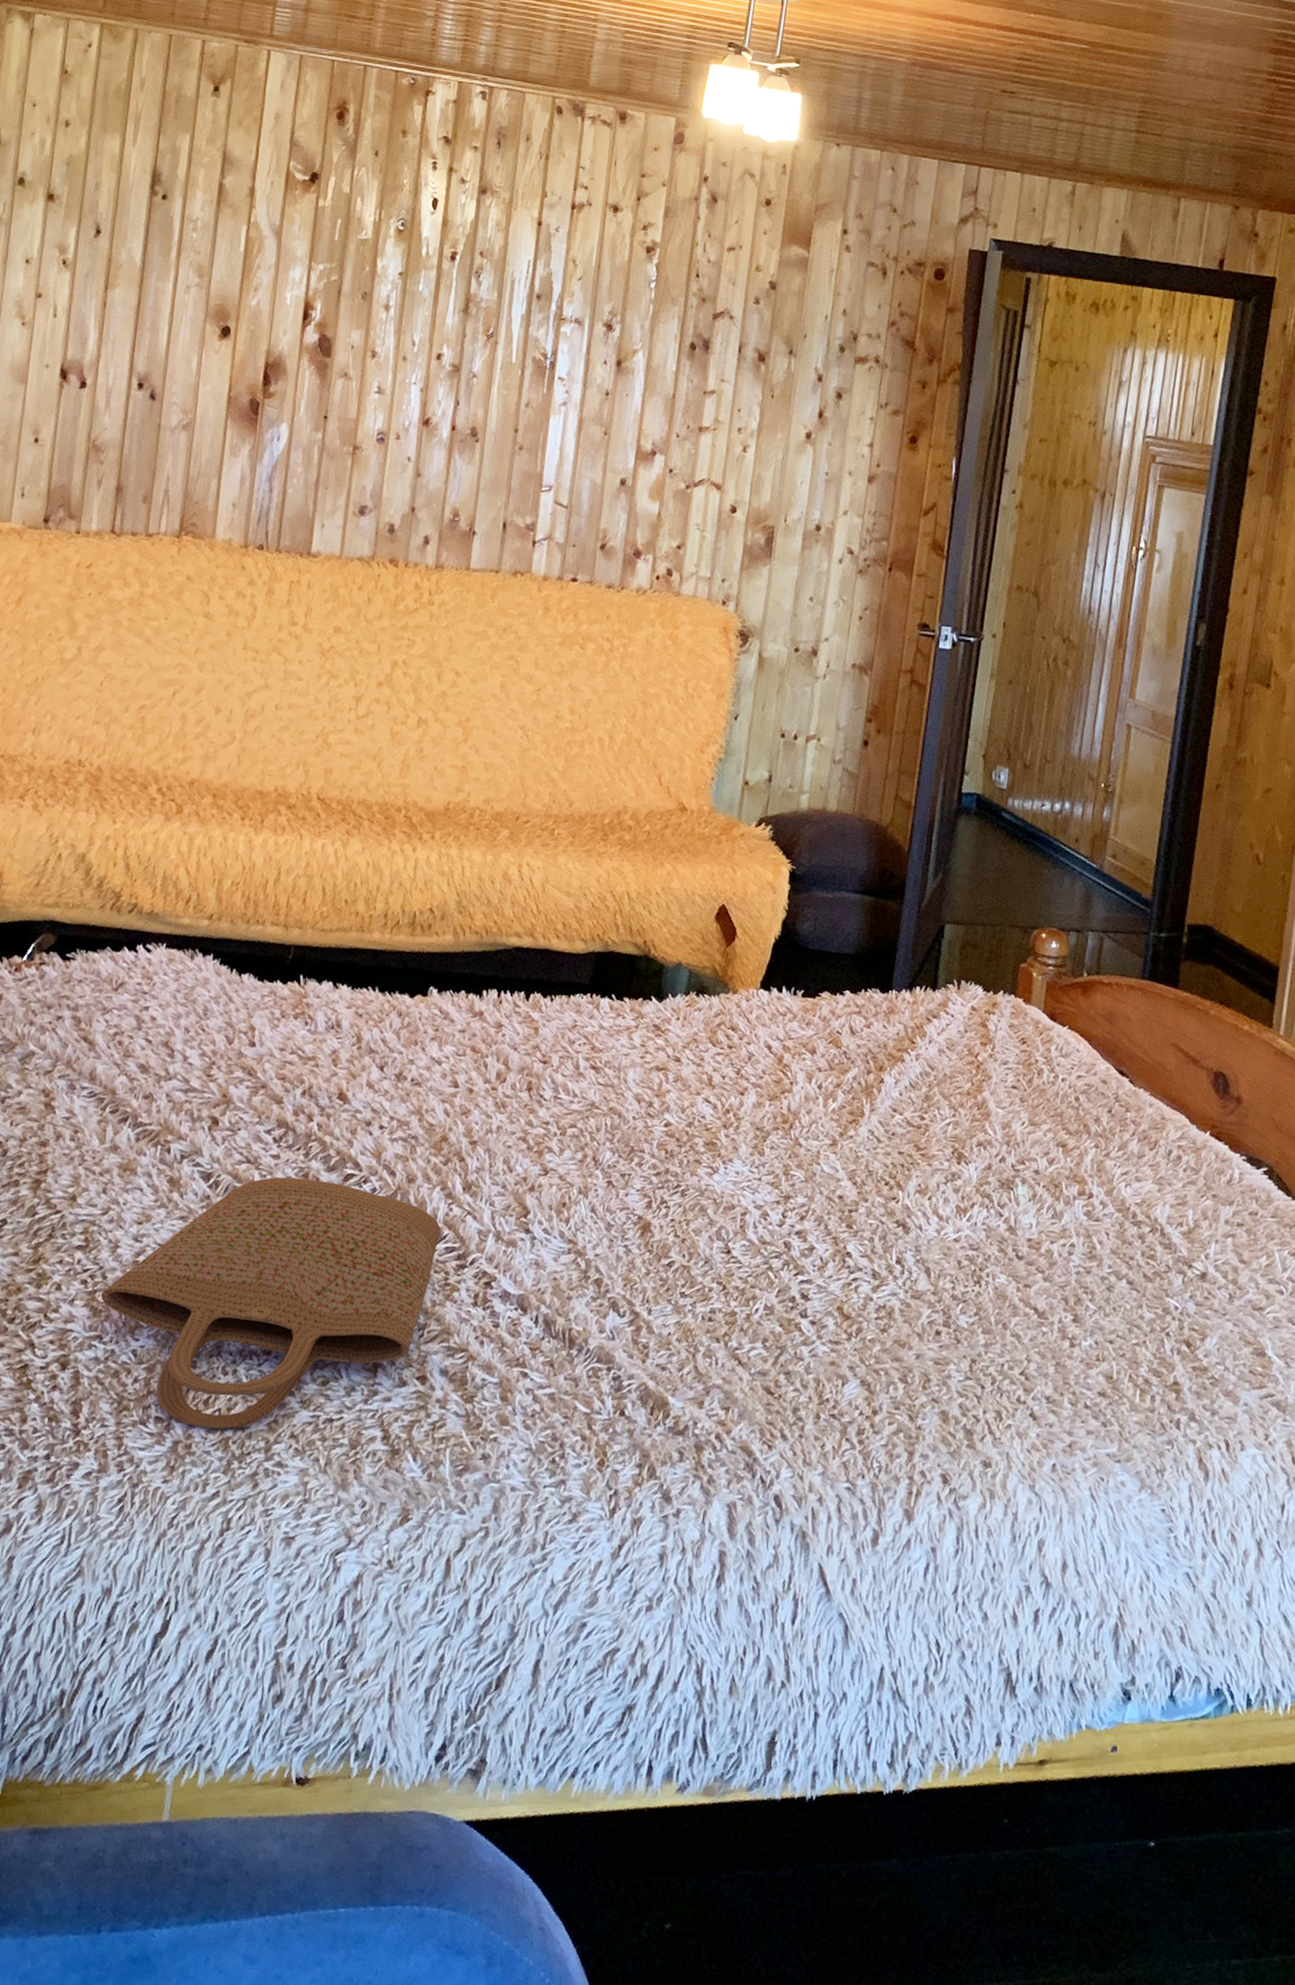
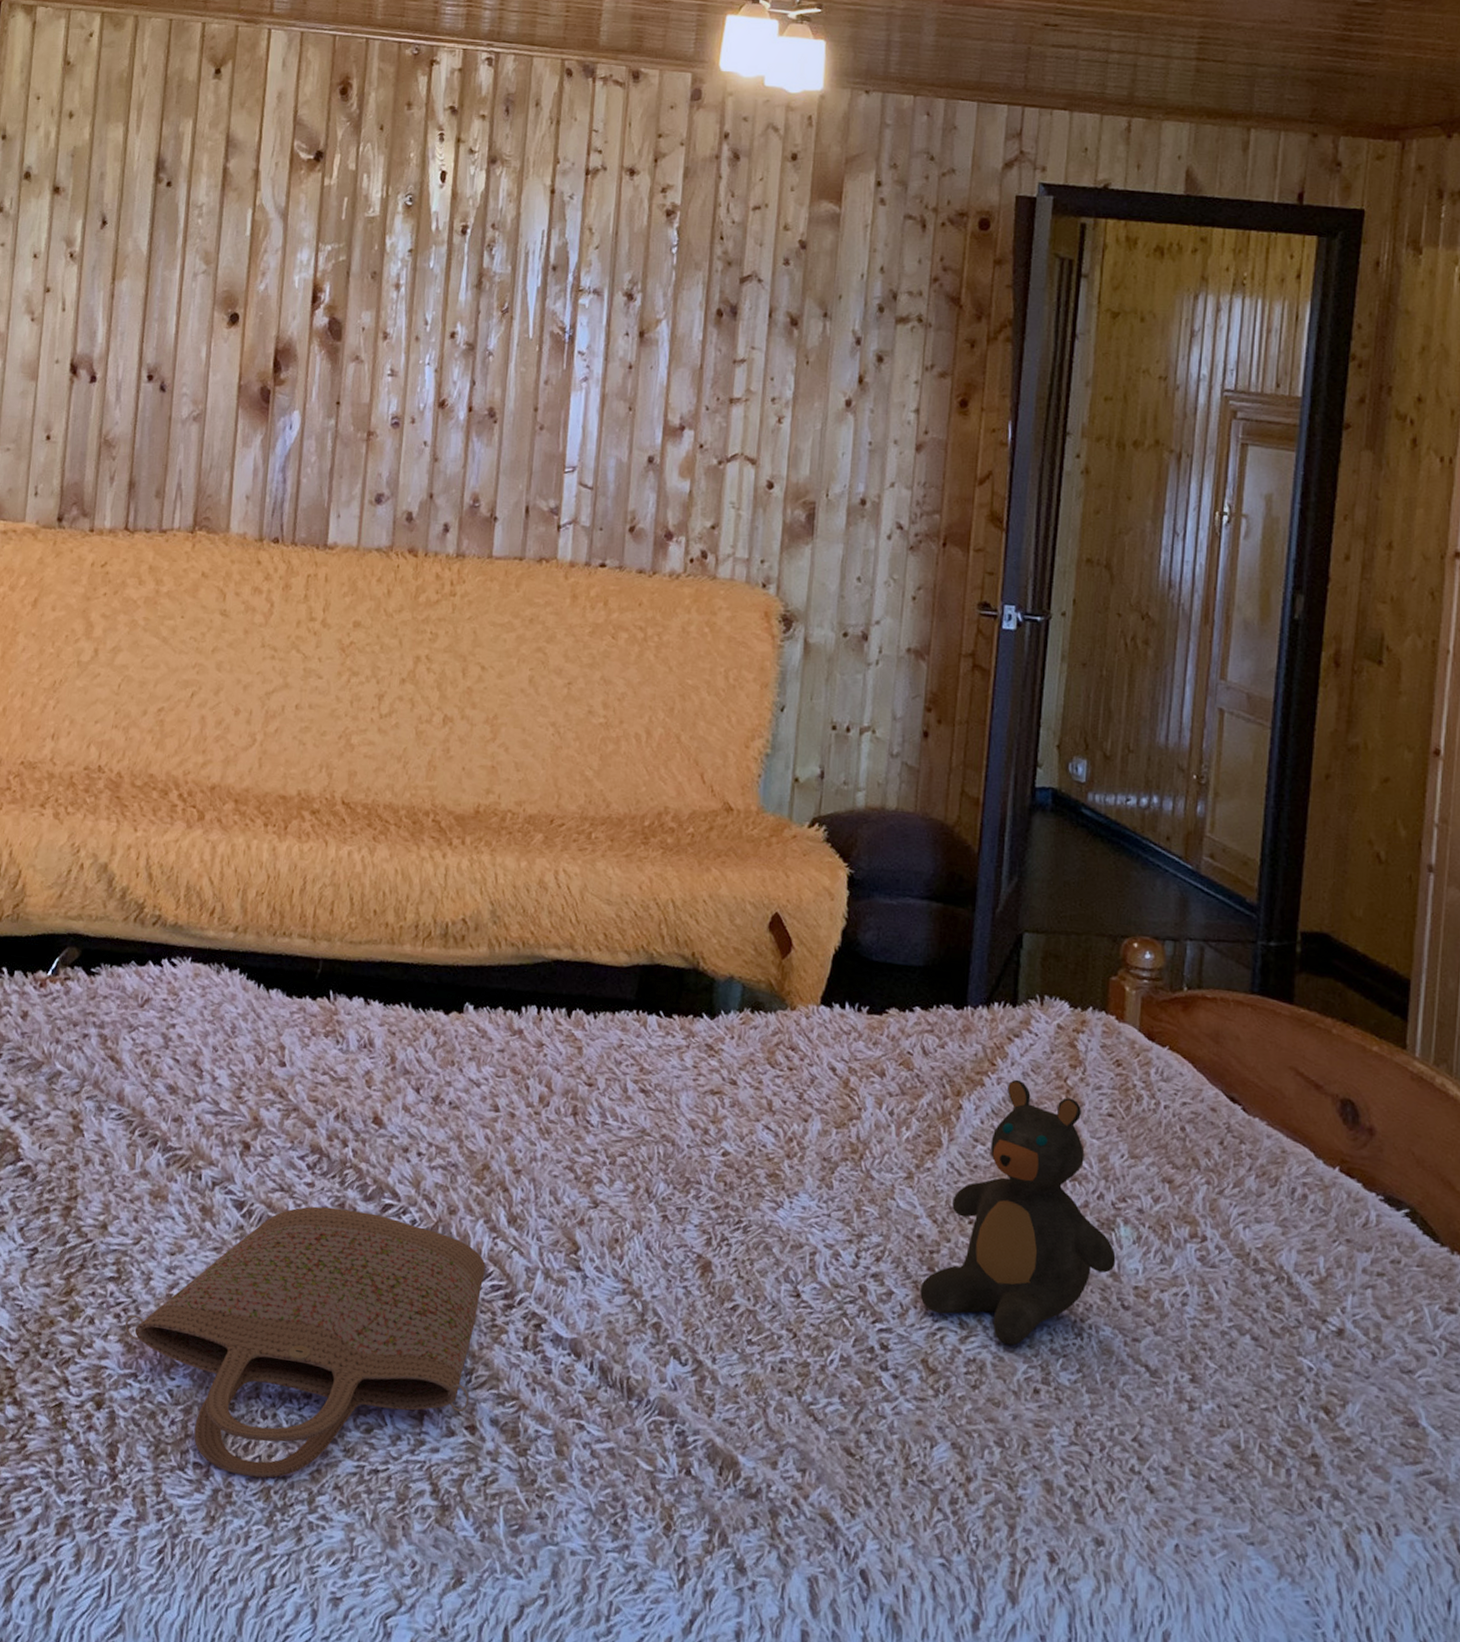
stuffed animal: none [838,1056,1013,1293] -> present [920,1079,1116,1346]

